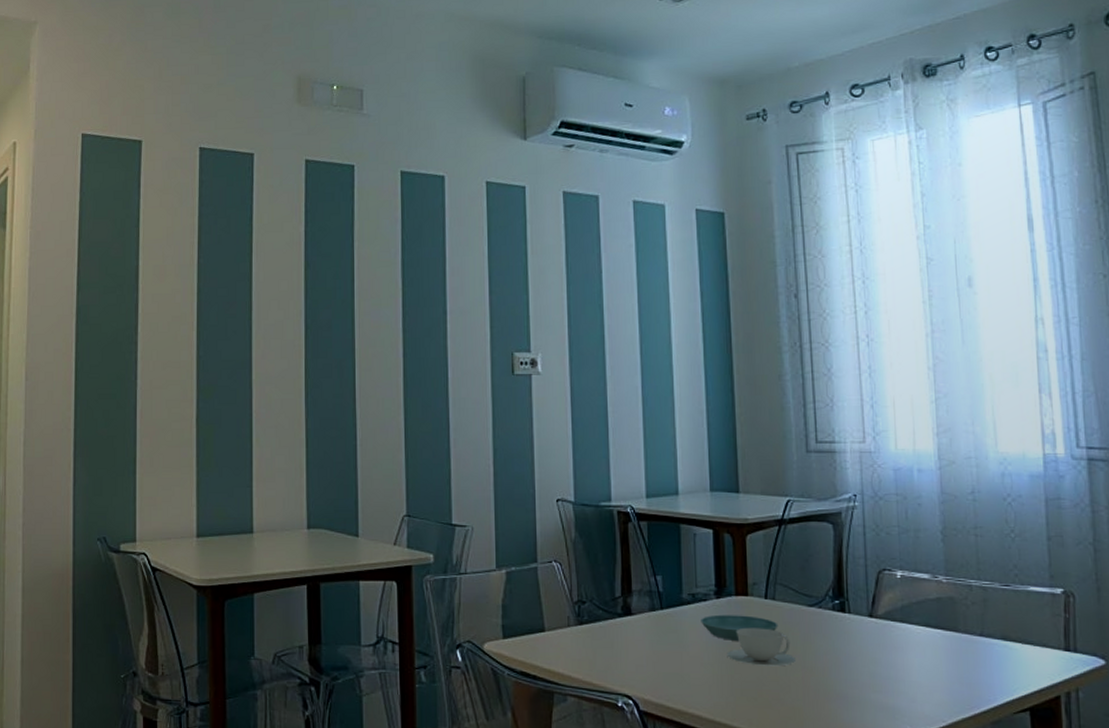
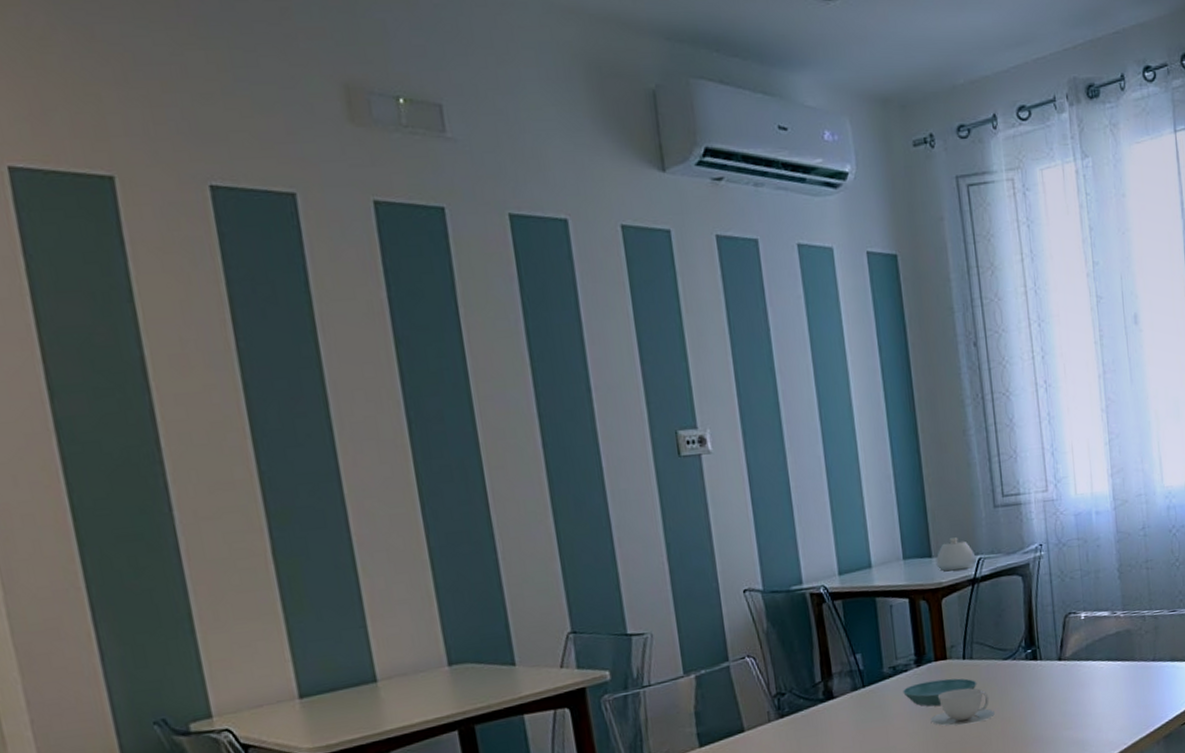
sugar bowl: none [743,477,785,509] -> present [936,537,976,572]

